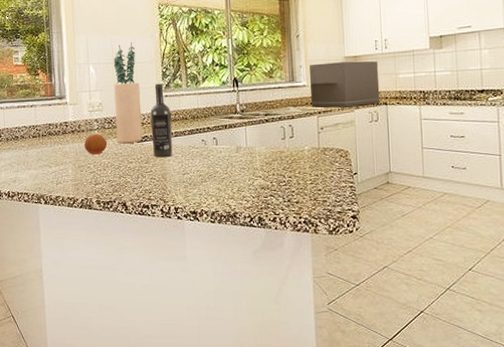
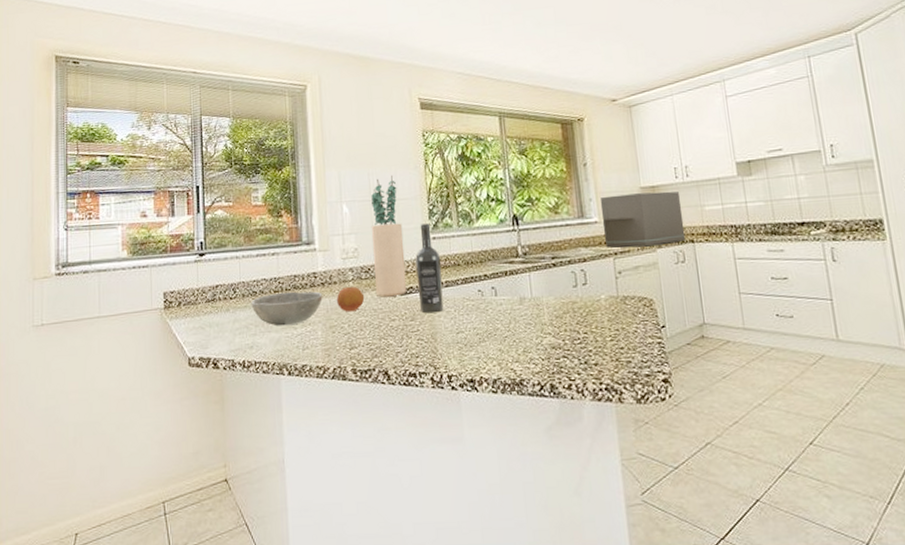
bowl: none [14,137,73,165] -> present [251,291,323,326]

